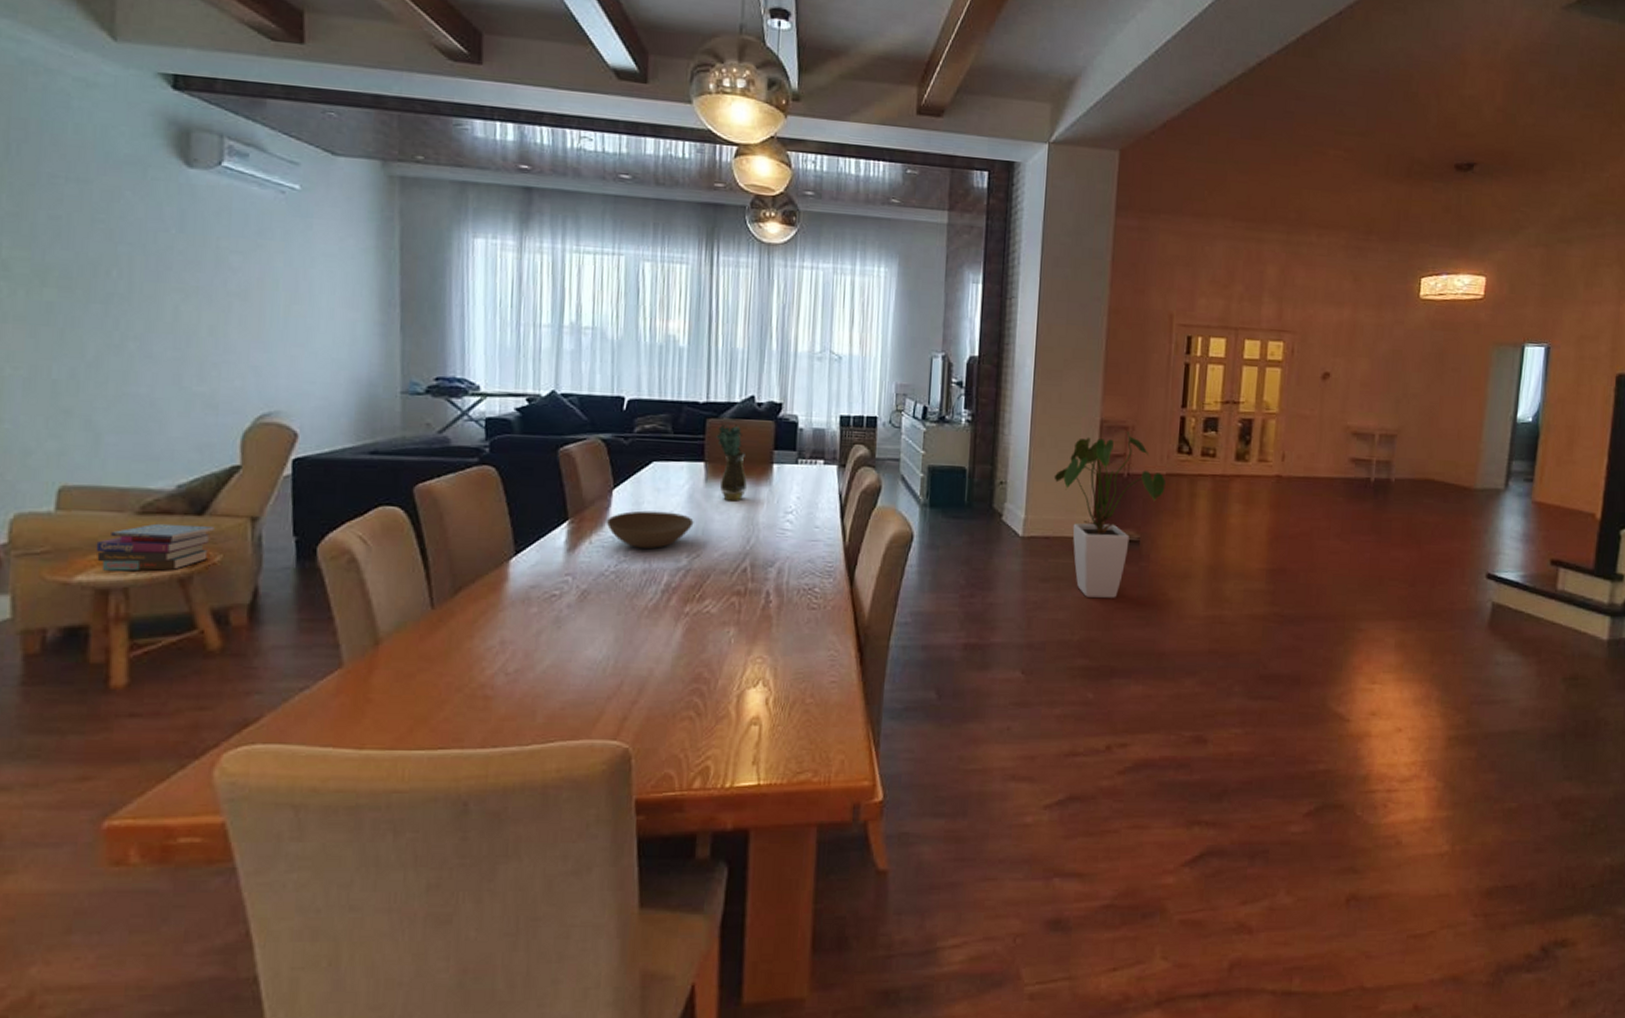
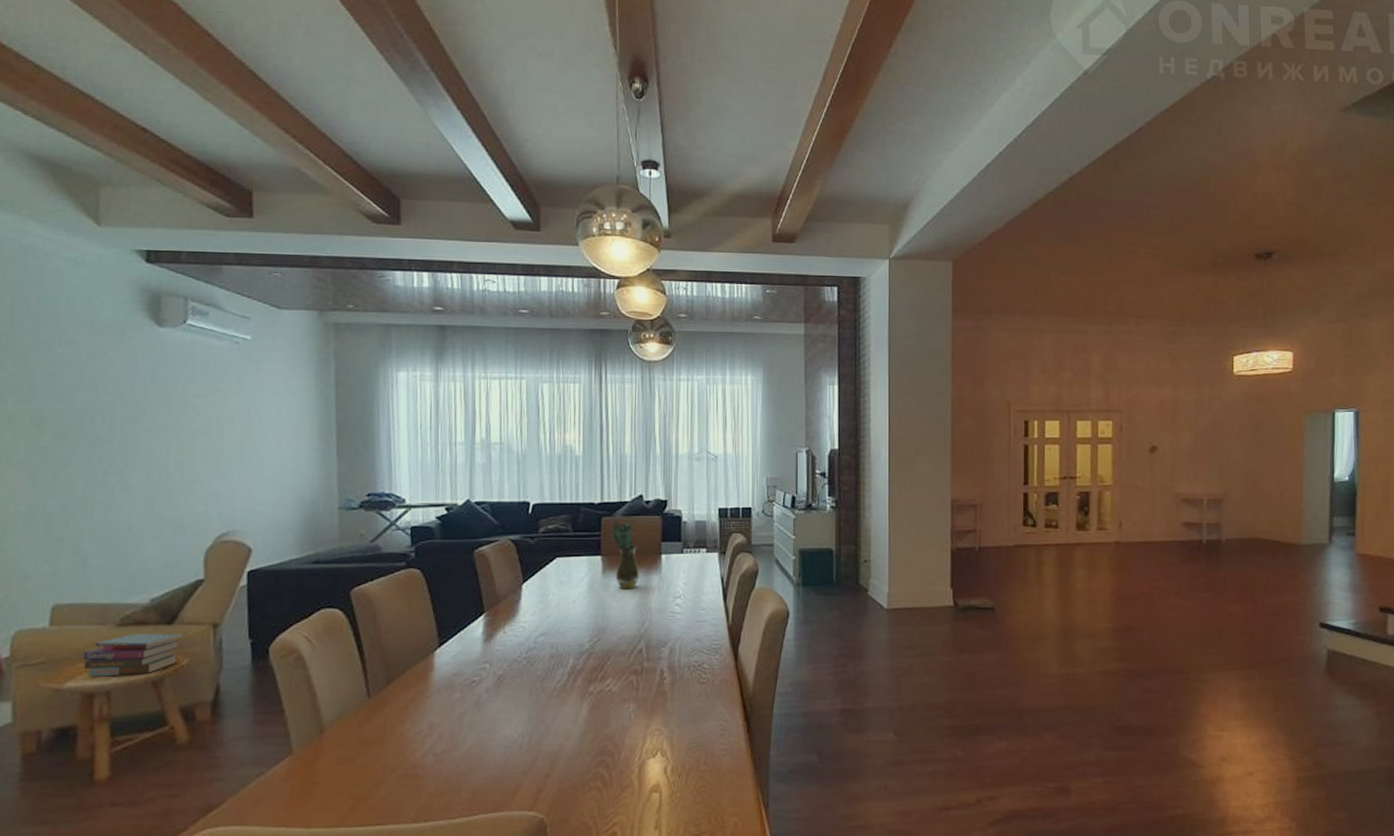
bowl: present [606,510,694,548] -> none [517,602,594,635]
house plant: present [1054,432,1165,598] -> none [912,509,1014,661]

